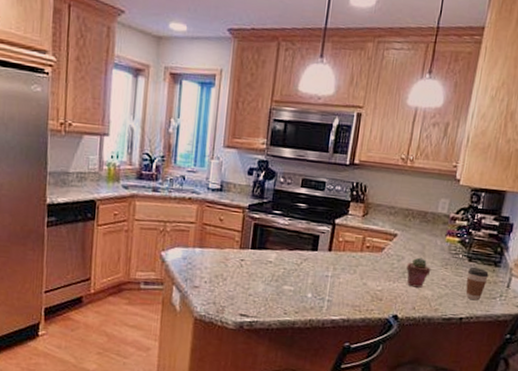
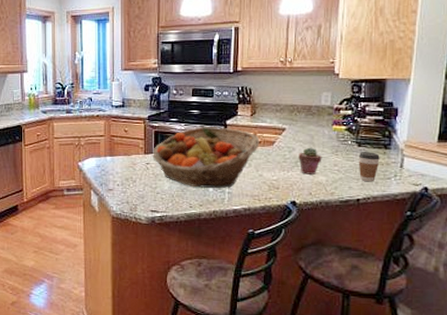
fruit basket: none [248,223,369,295] -> present [152,127,260,189]

